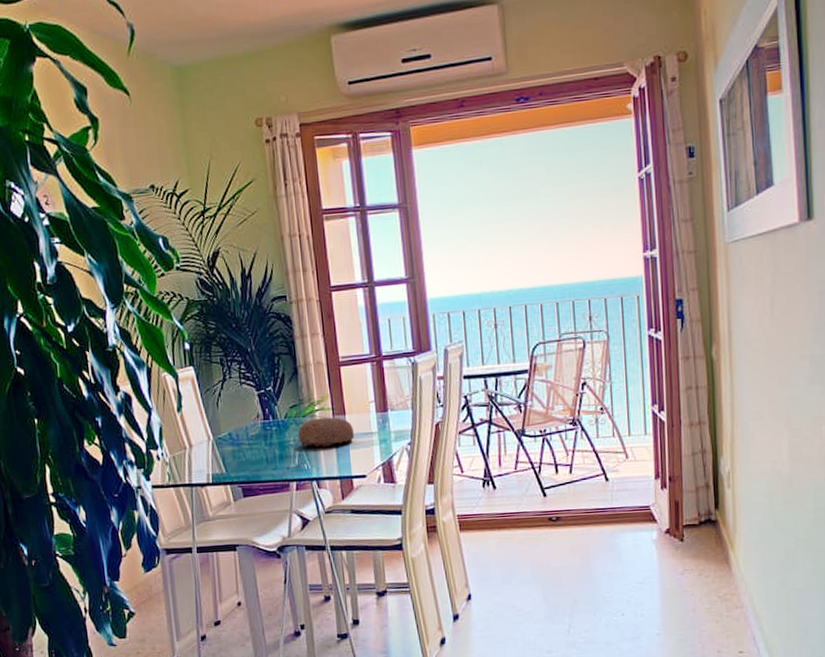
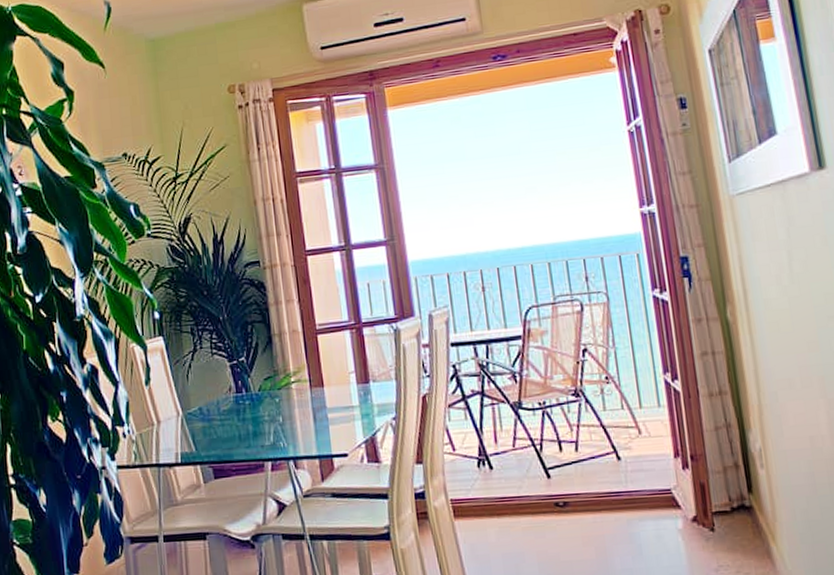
decorative bowl: present [298,417,355,448] -> none [273,389,334,423]

